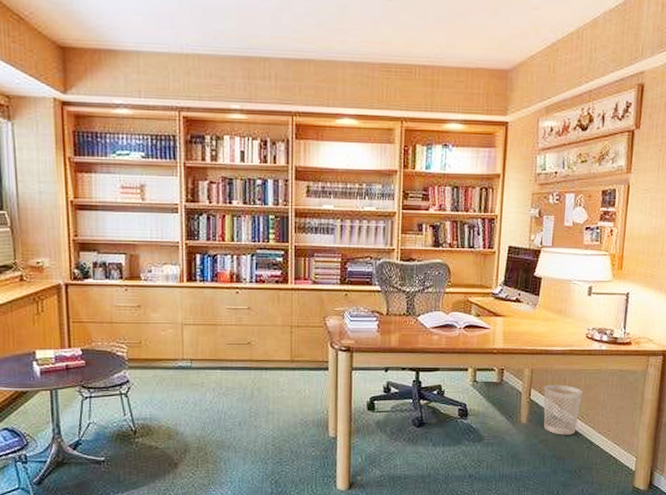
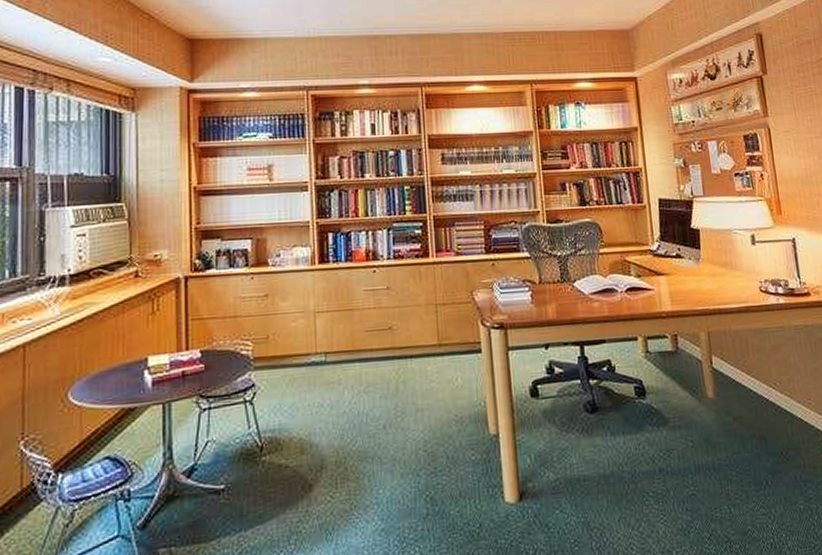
wastebasket: present [543,385,583,435] -> none [726,347,772,409]

